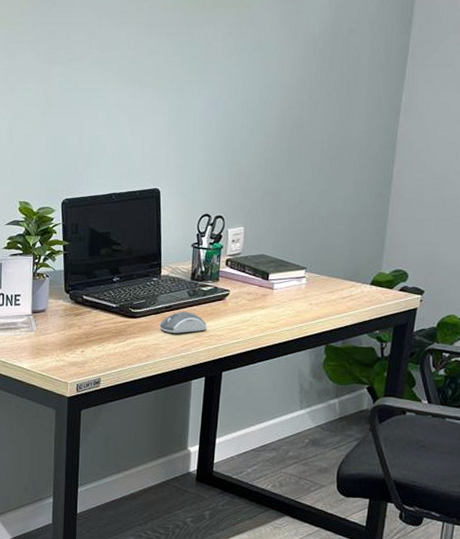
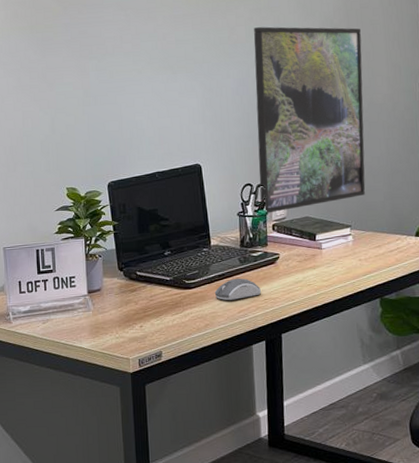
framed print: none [217,44,345,247] -> present [254,26,366,214]

